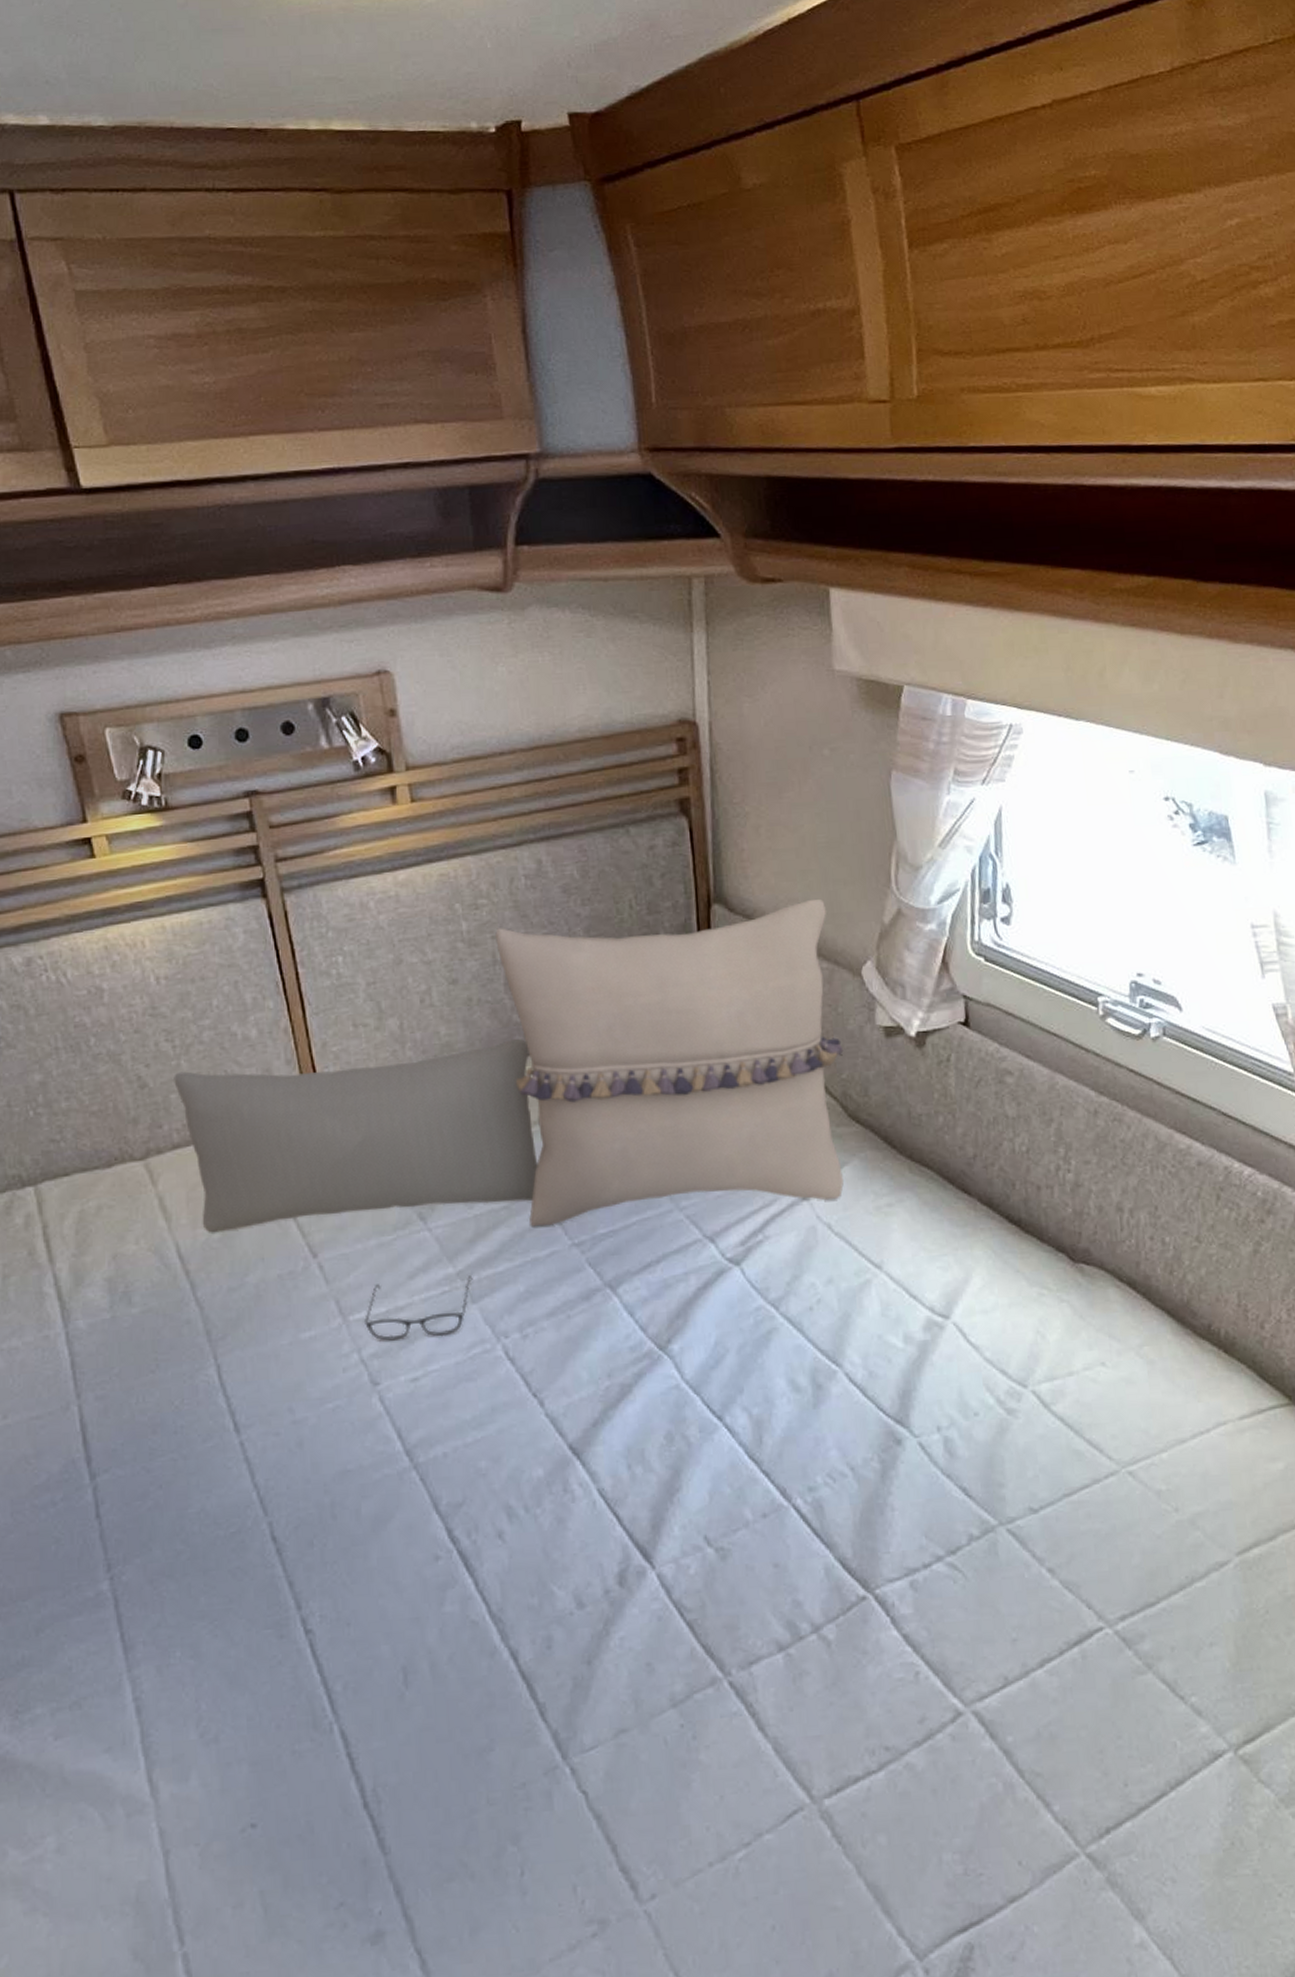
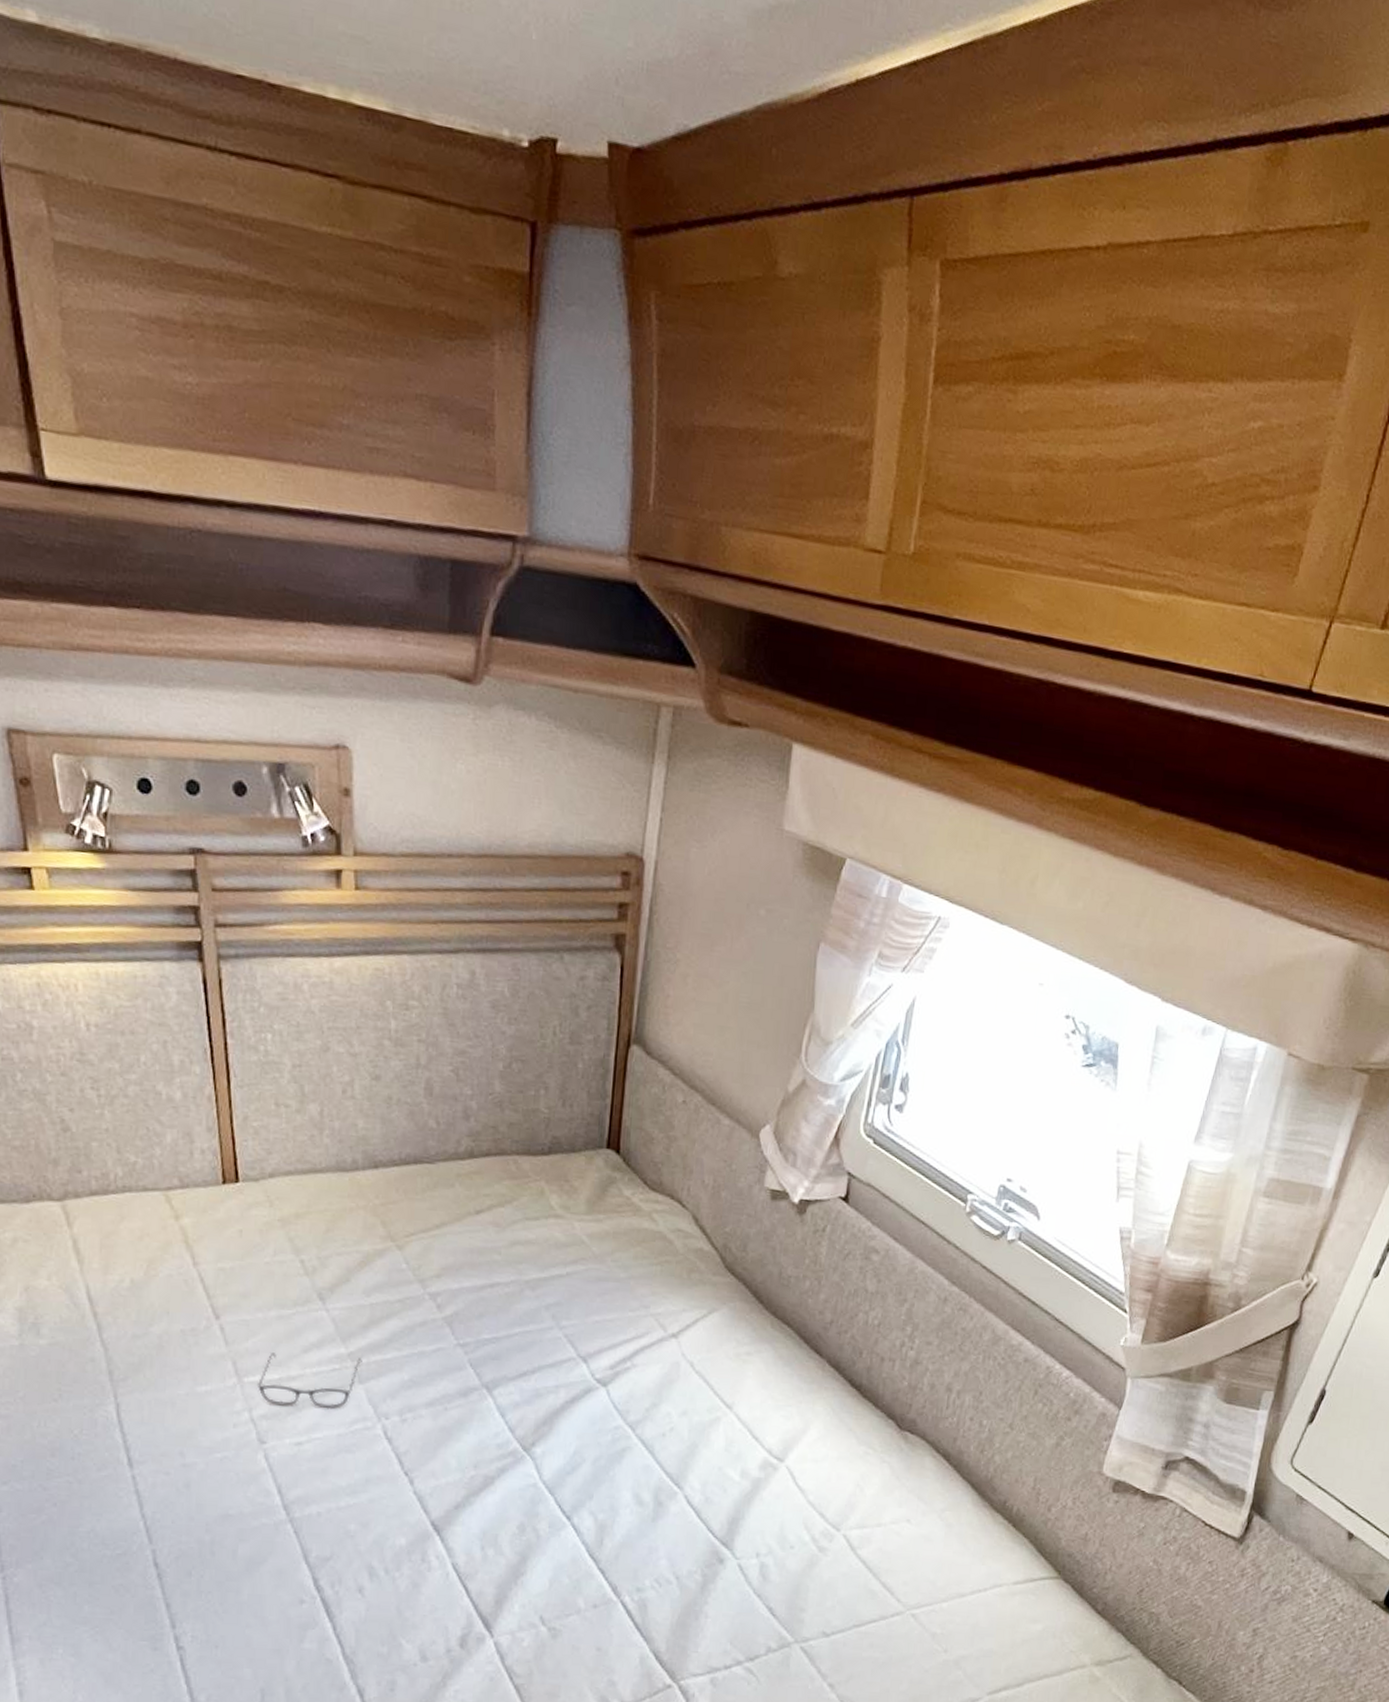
pillow: present [174,1039,538,1232] -> none [96,1121,441,1298]
pillow: present [495,898,844,1227] -> none [421,1032,737,1341]

